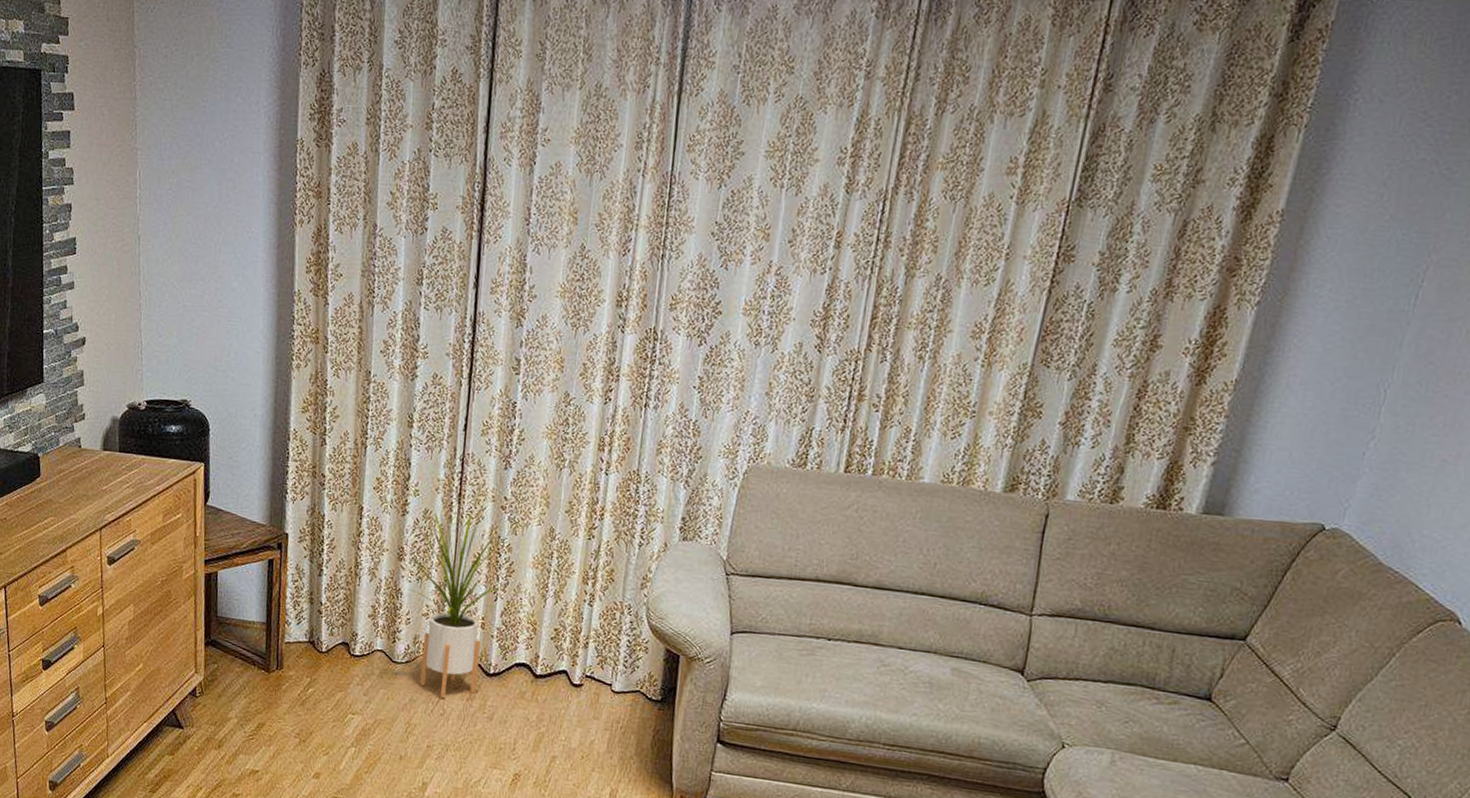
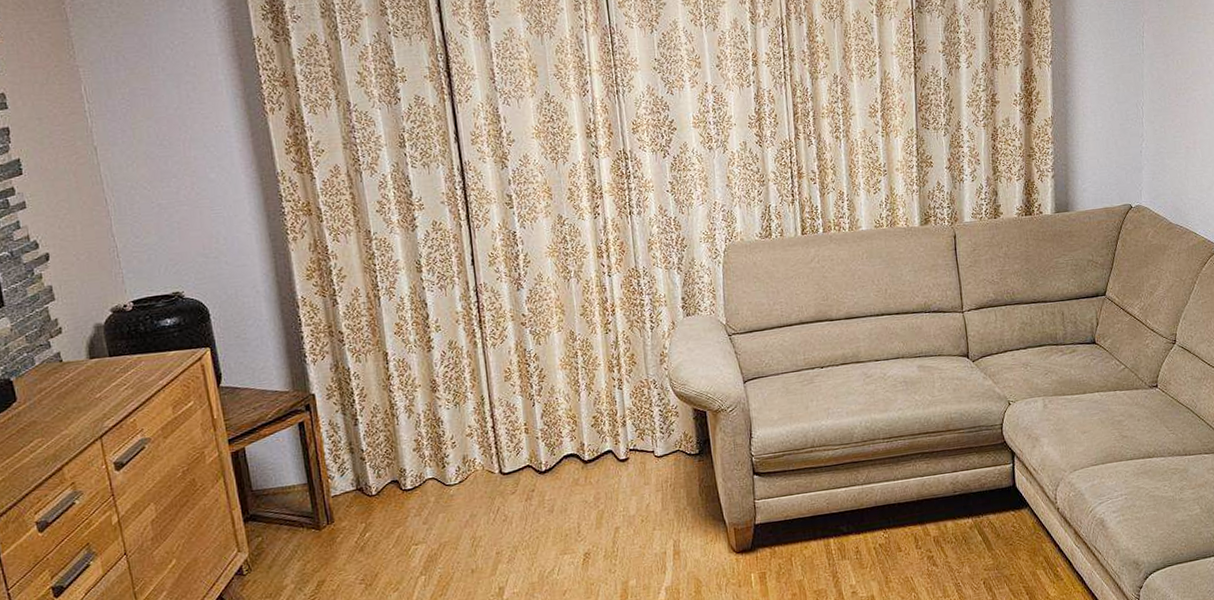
house plant: present [408,502,515,698] -> none [439,326,539,505]

